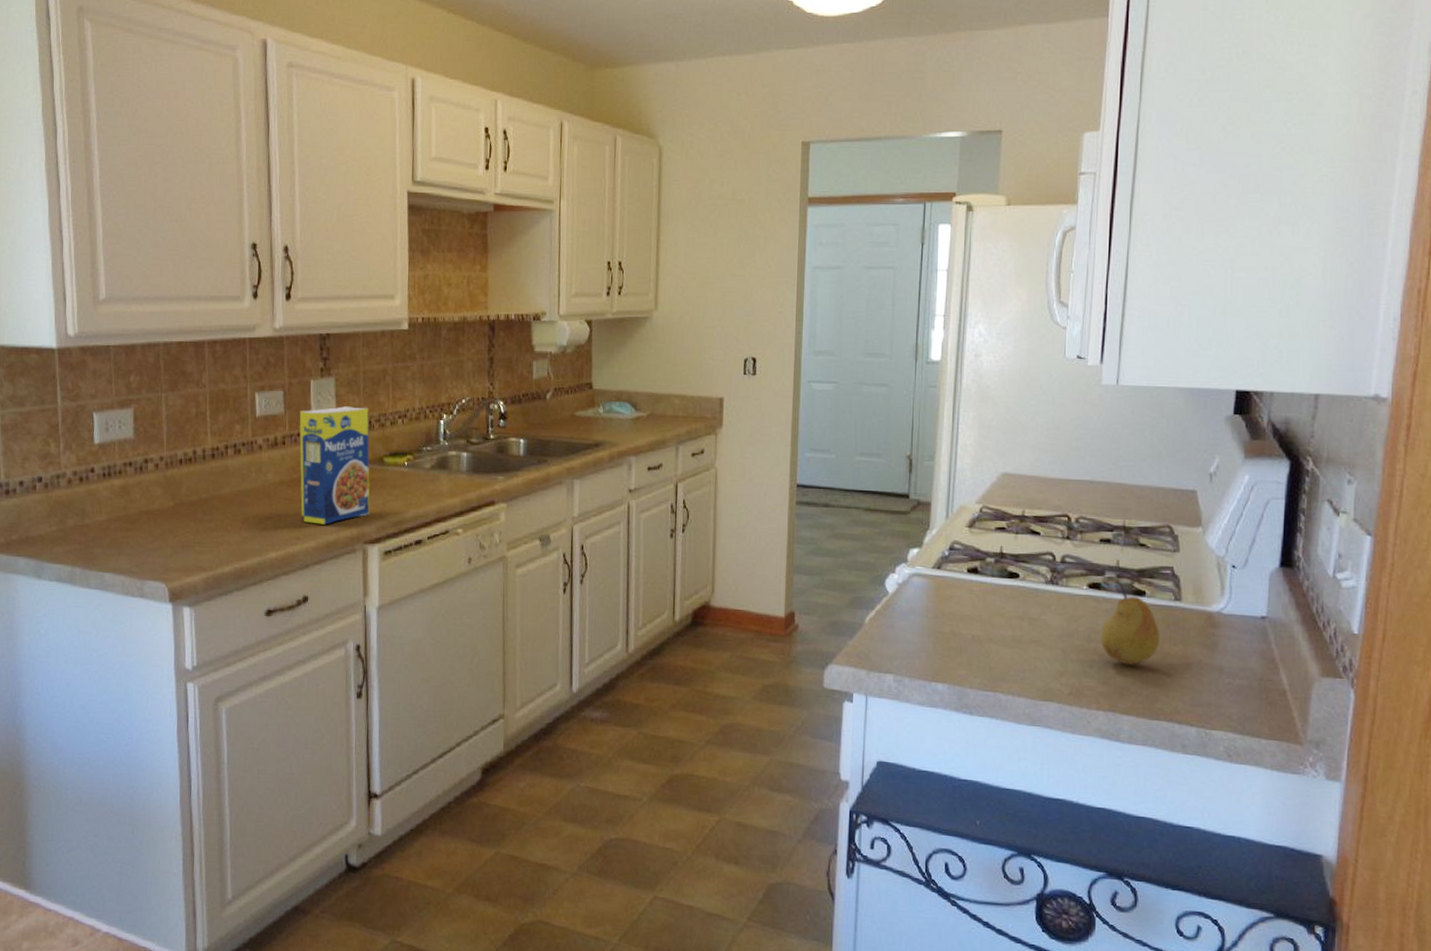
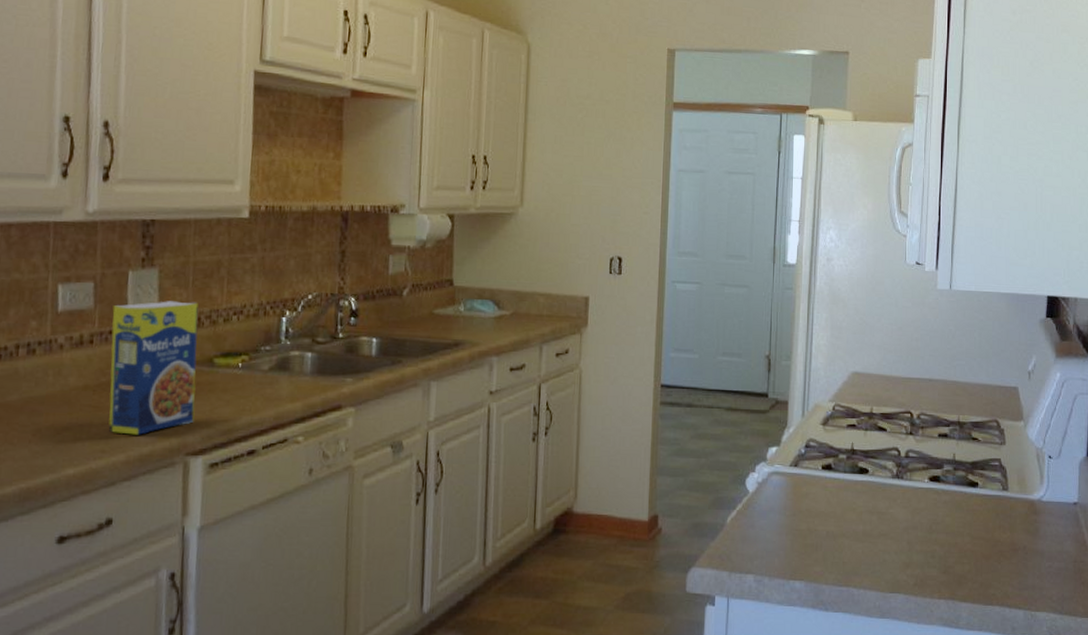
fruit: present [1100,579,1161,665] -> none [940,472,992,554]

